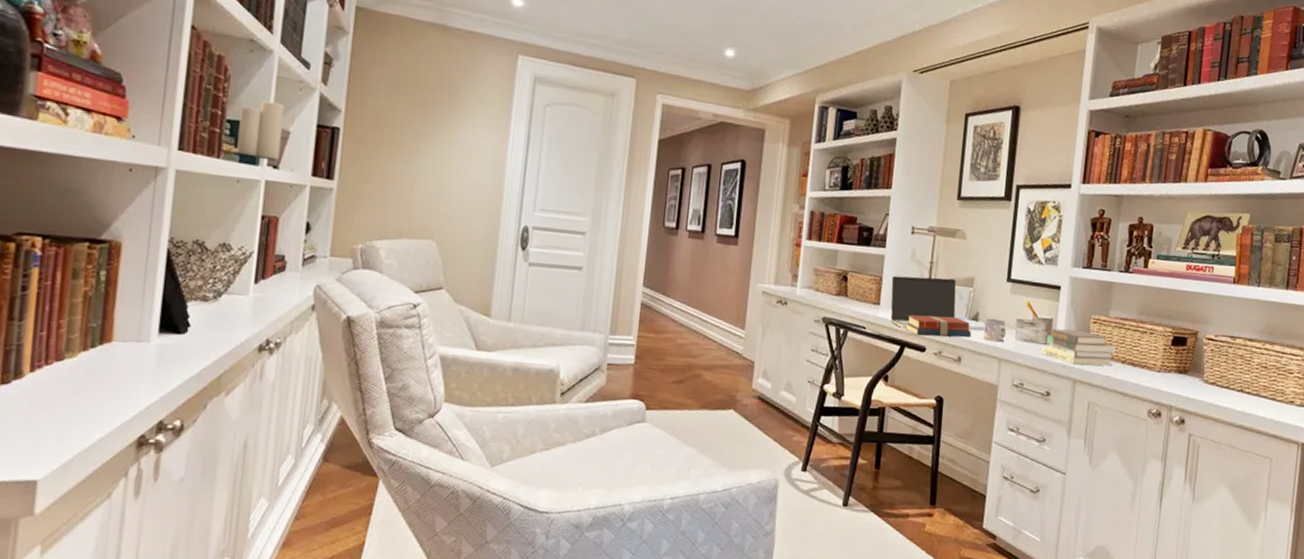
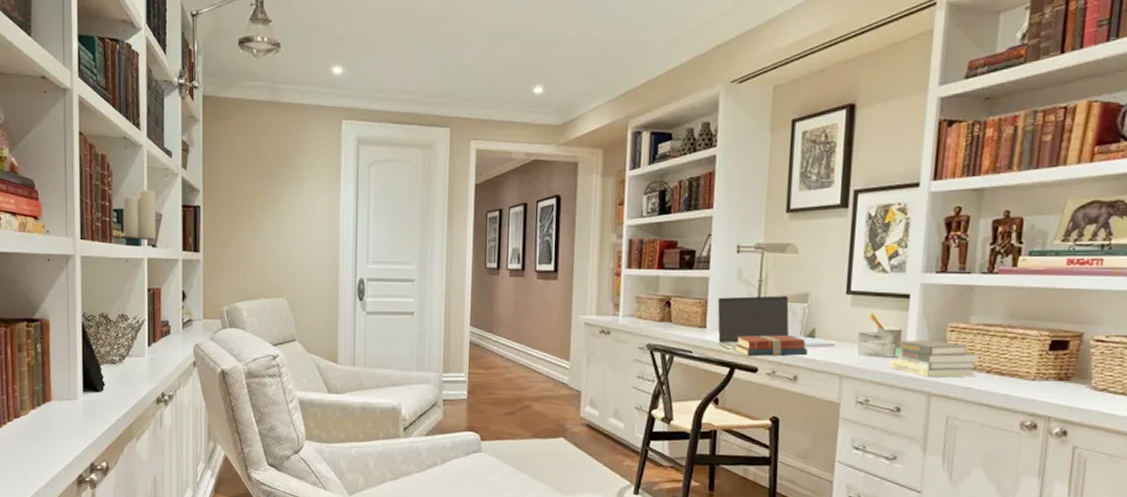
mug: present [982,318,1007,343] -> none [820,334,848,359]

